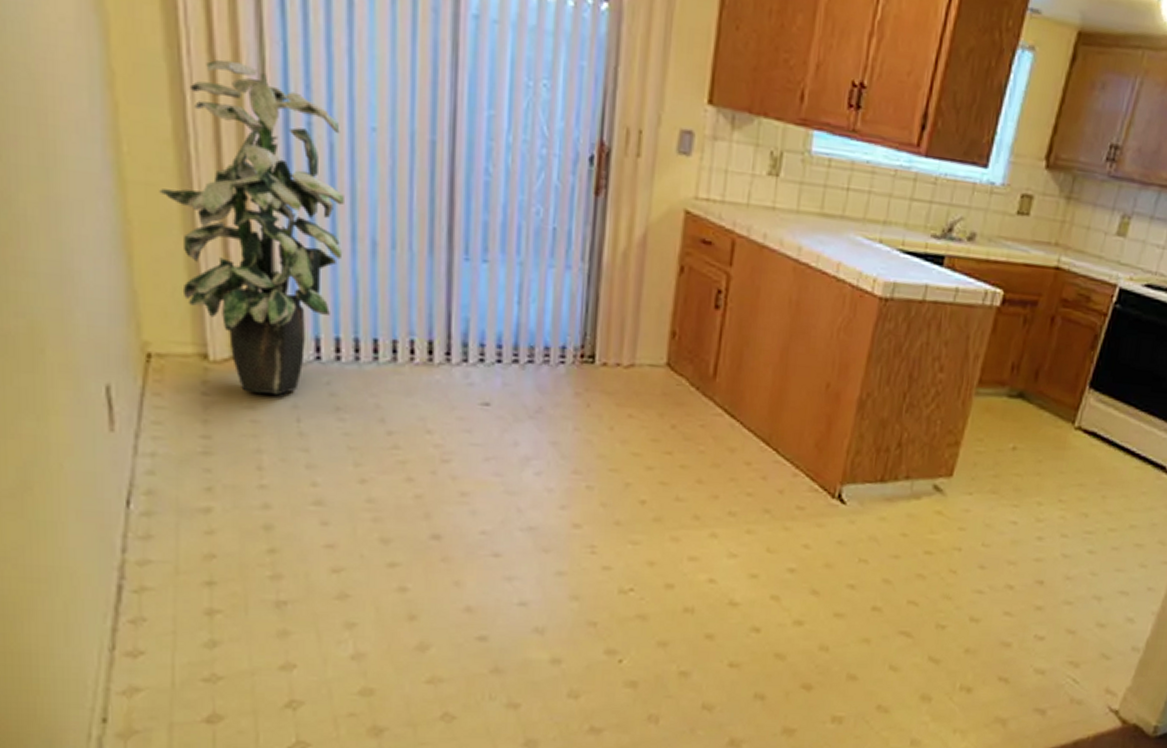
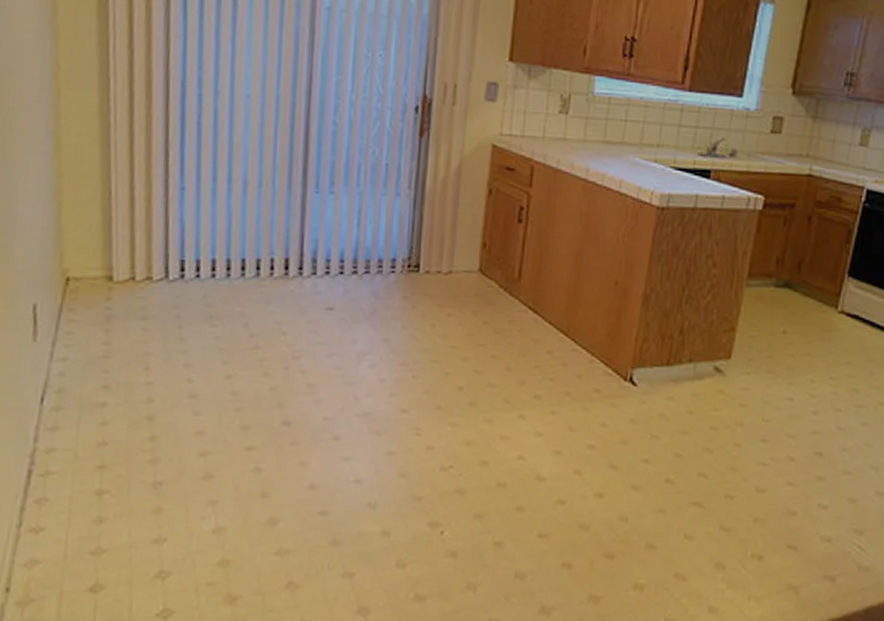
indoor plant: present [159,59,344,395] -> none [85,52,224,307]

